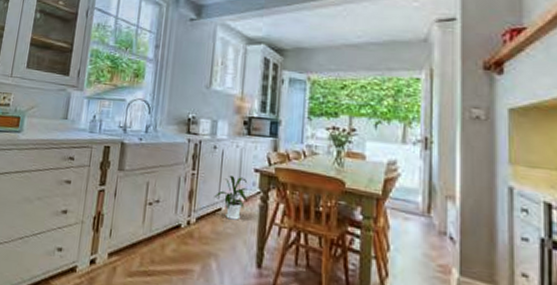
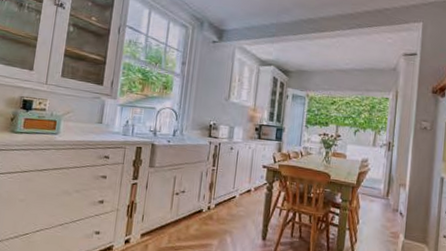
house plant: present [214,176,252,220] -> none [230,171,260,205]

